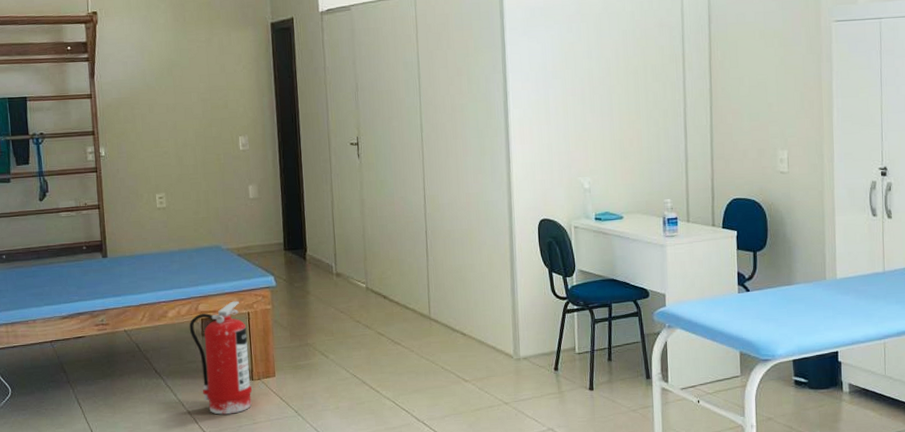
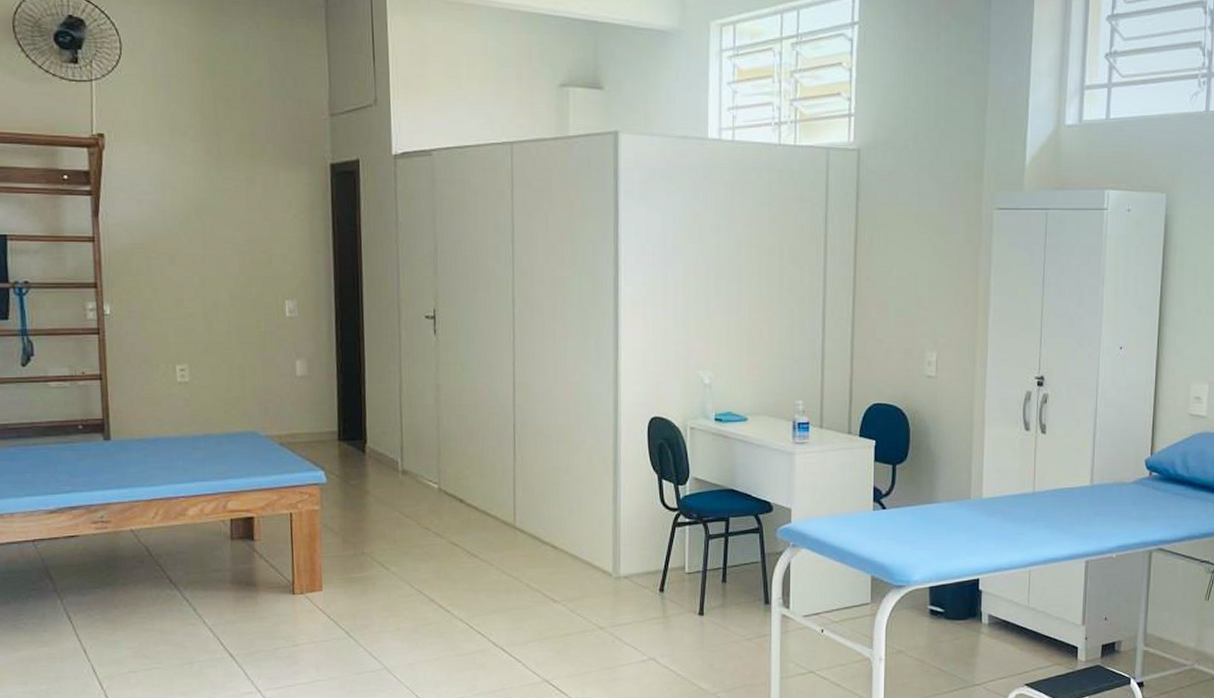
fire extinguisher: present [189,301,252,415] -> none [214,499,292,634]

